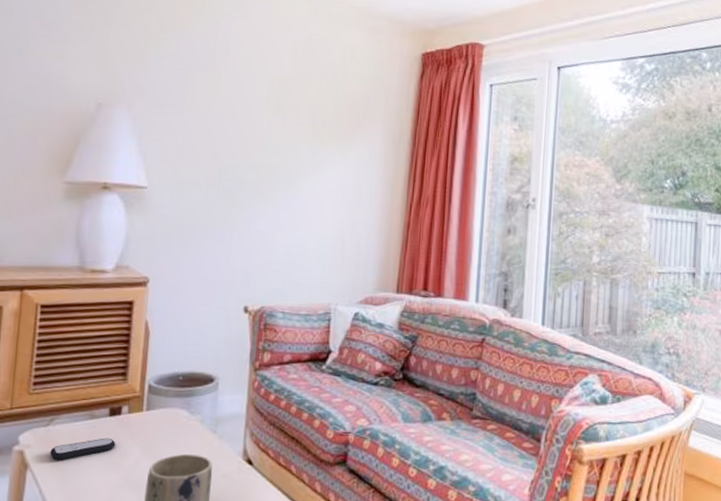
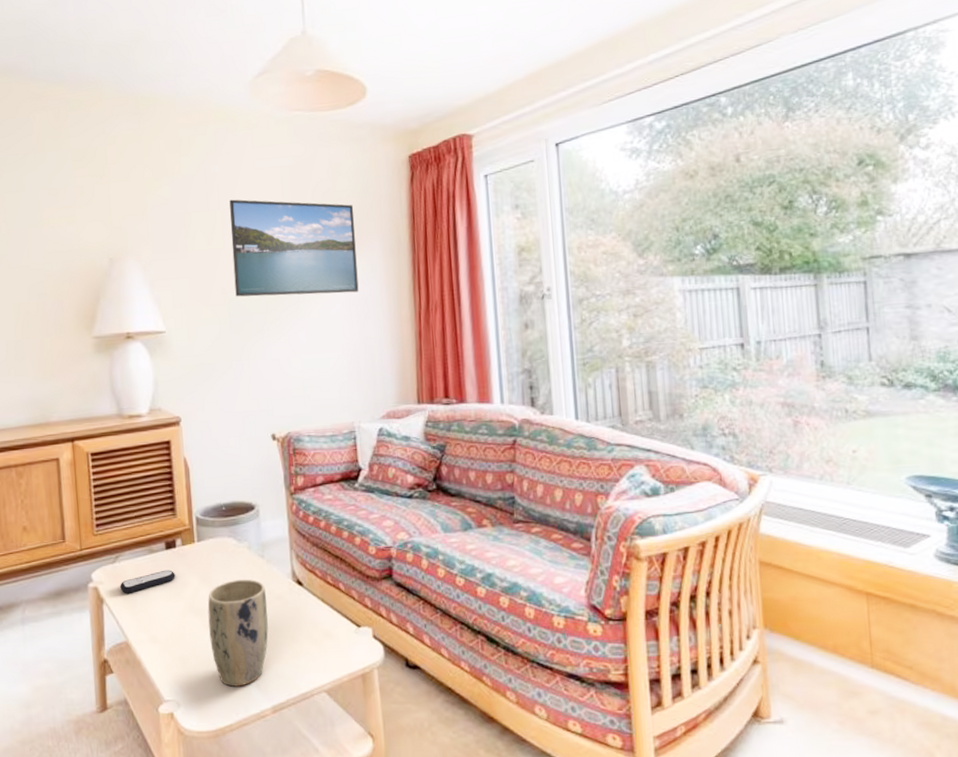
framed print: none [228,65,362,176] -> present [229,199,359,297]

